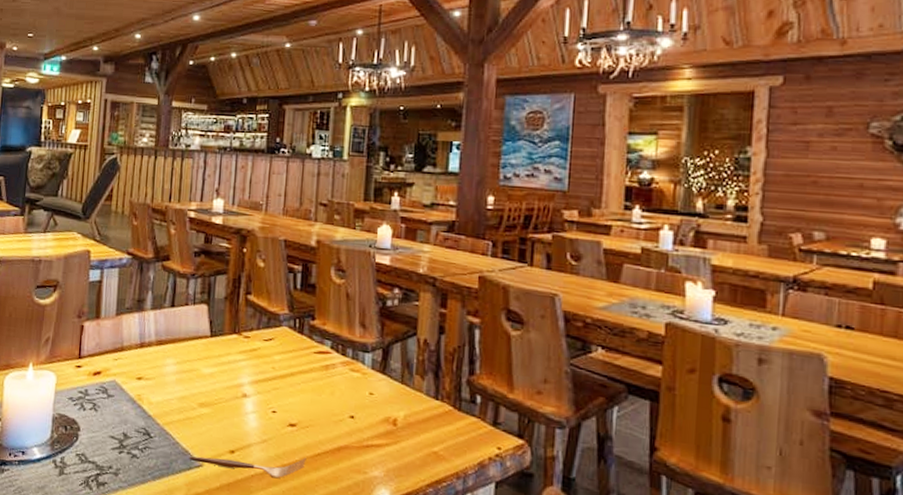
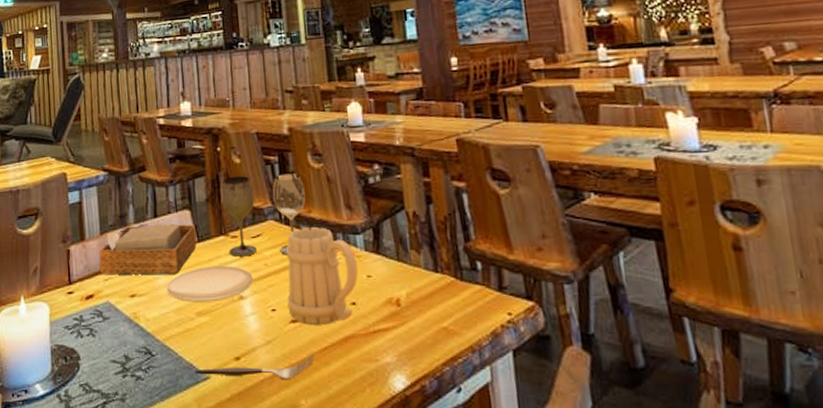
napkin holder: none [111,311,211,365] -> present [99,224,197,275]
plate: none [173,361,260,396] -> present [166,265,254,302]
wineglass: none [239,279,323,362] -> present [221,173,306,257]
beer mug: none [288,338,362,433] -> present [286,227,358,325]

